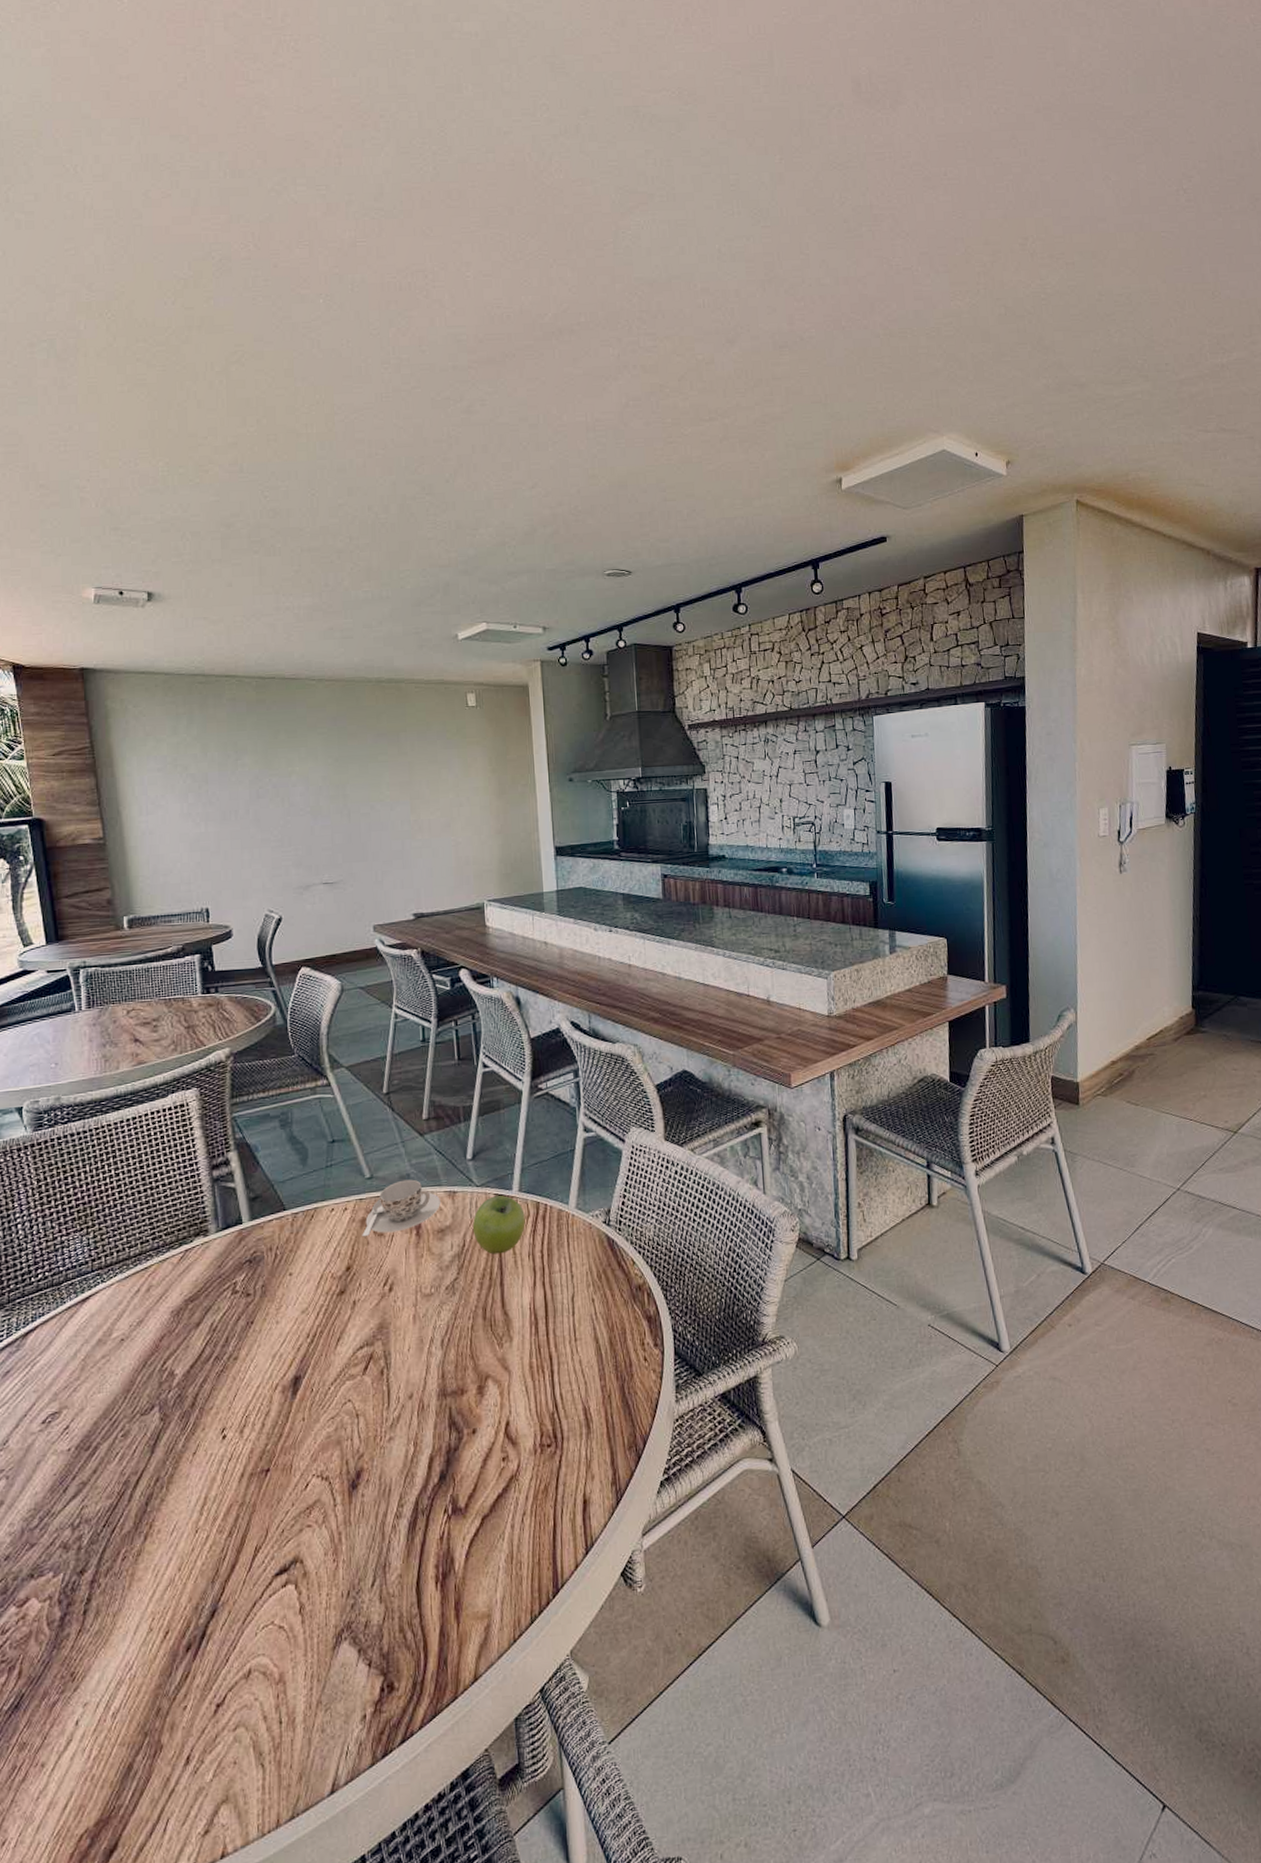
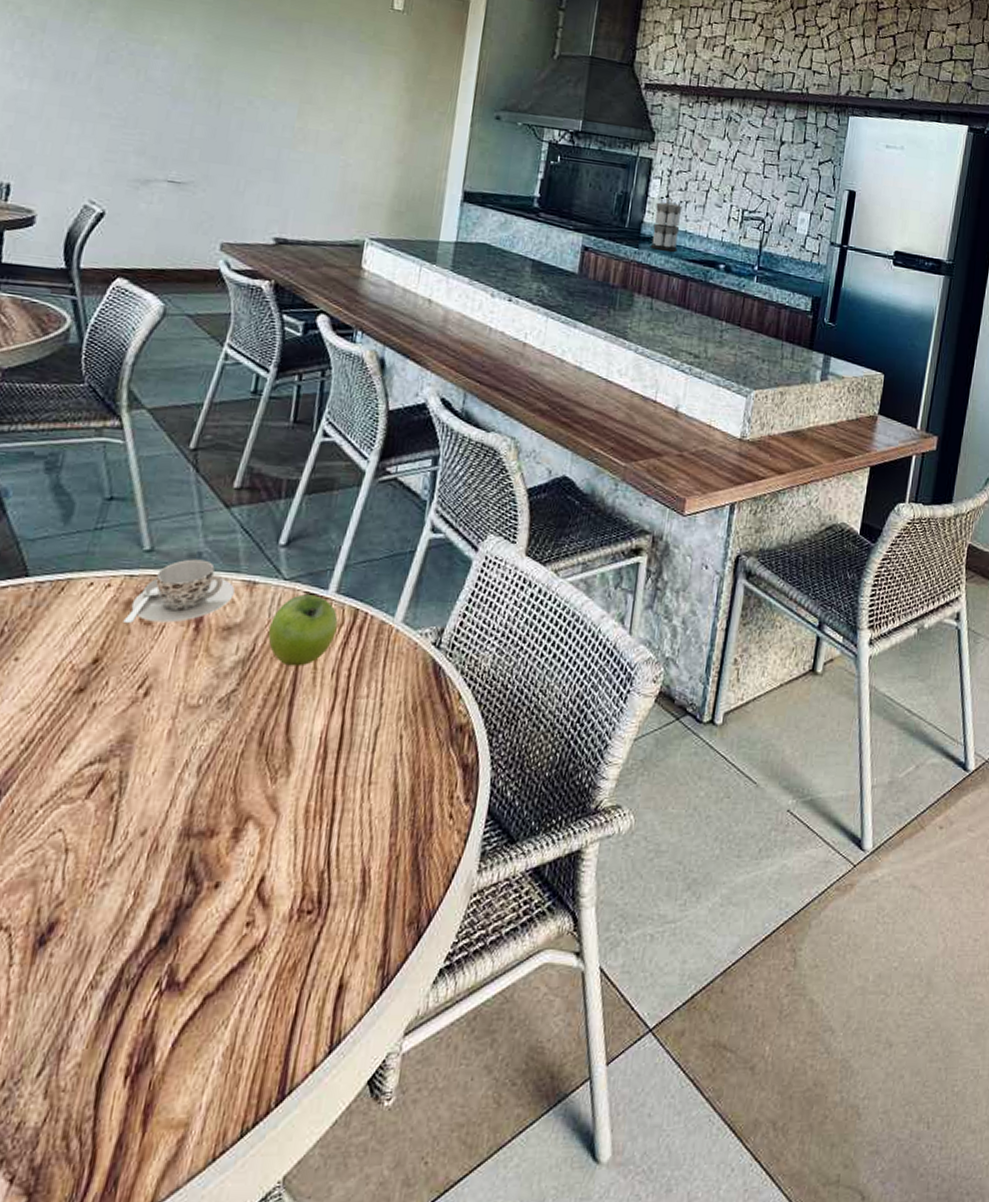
spice rack: none [717,818,743,867] -> present [650,197,683,252]

